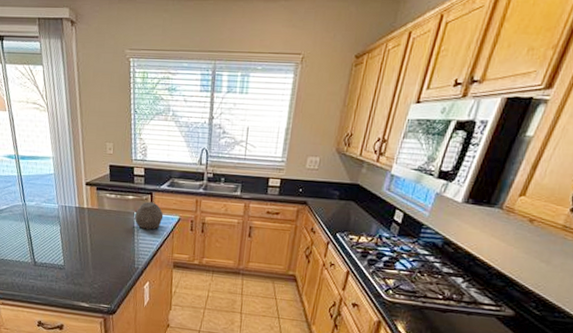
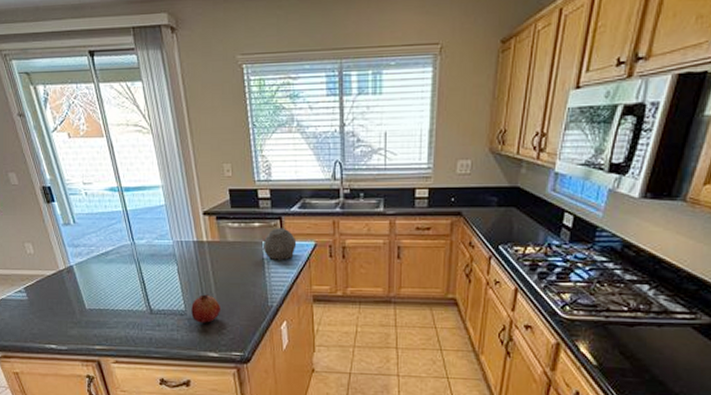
fruit: none [69,253,95,278] -> present [191,294,221,323]

